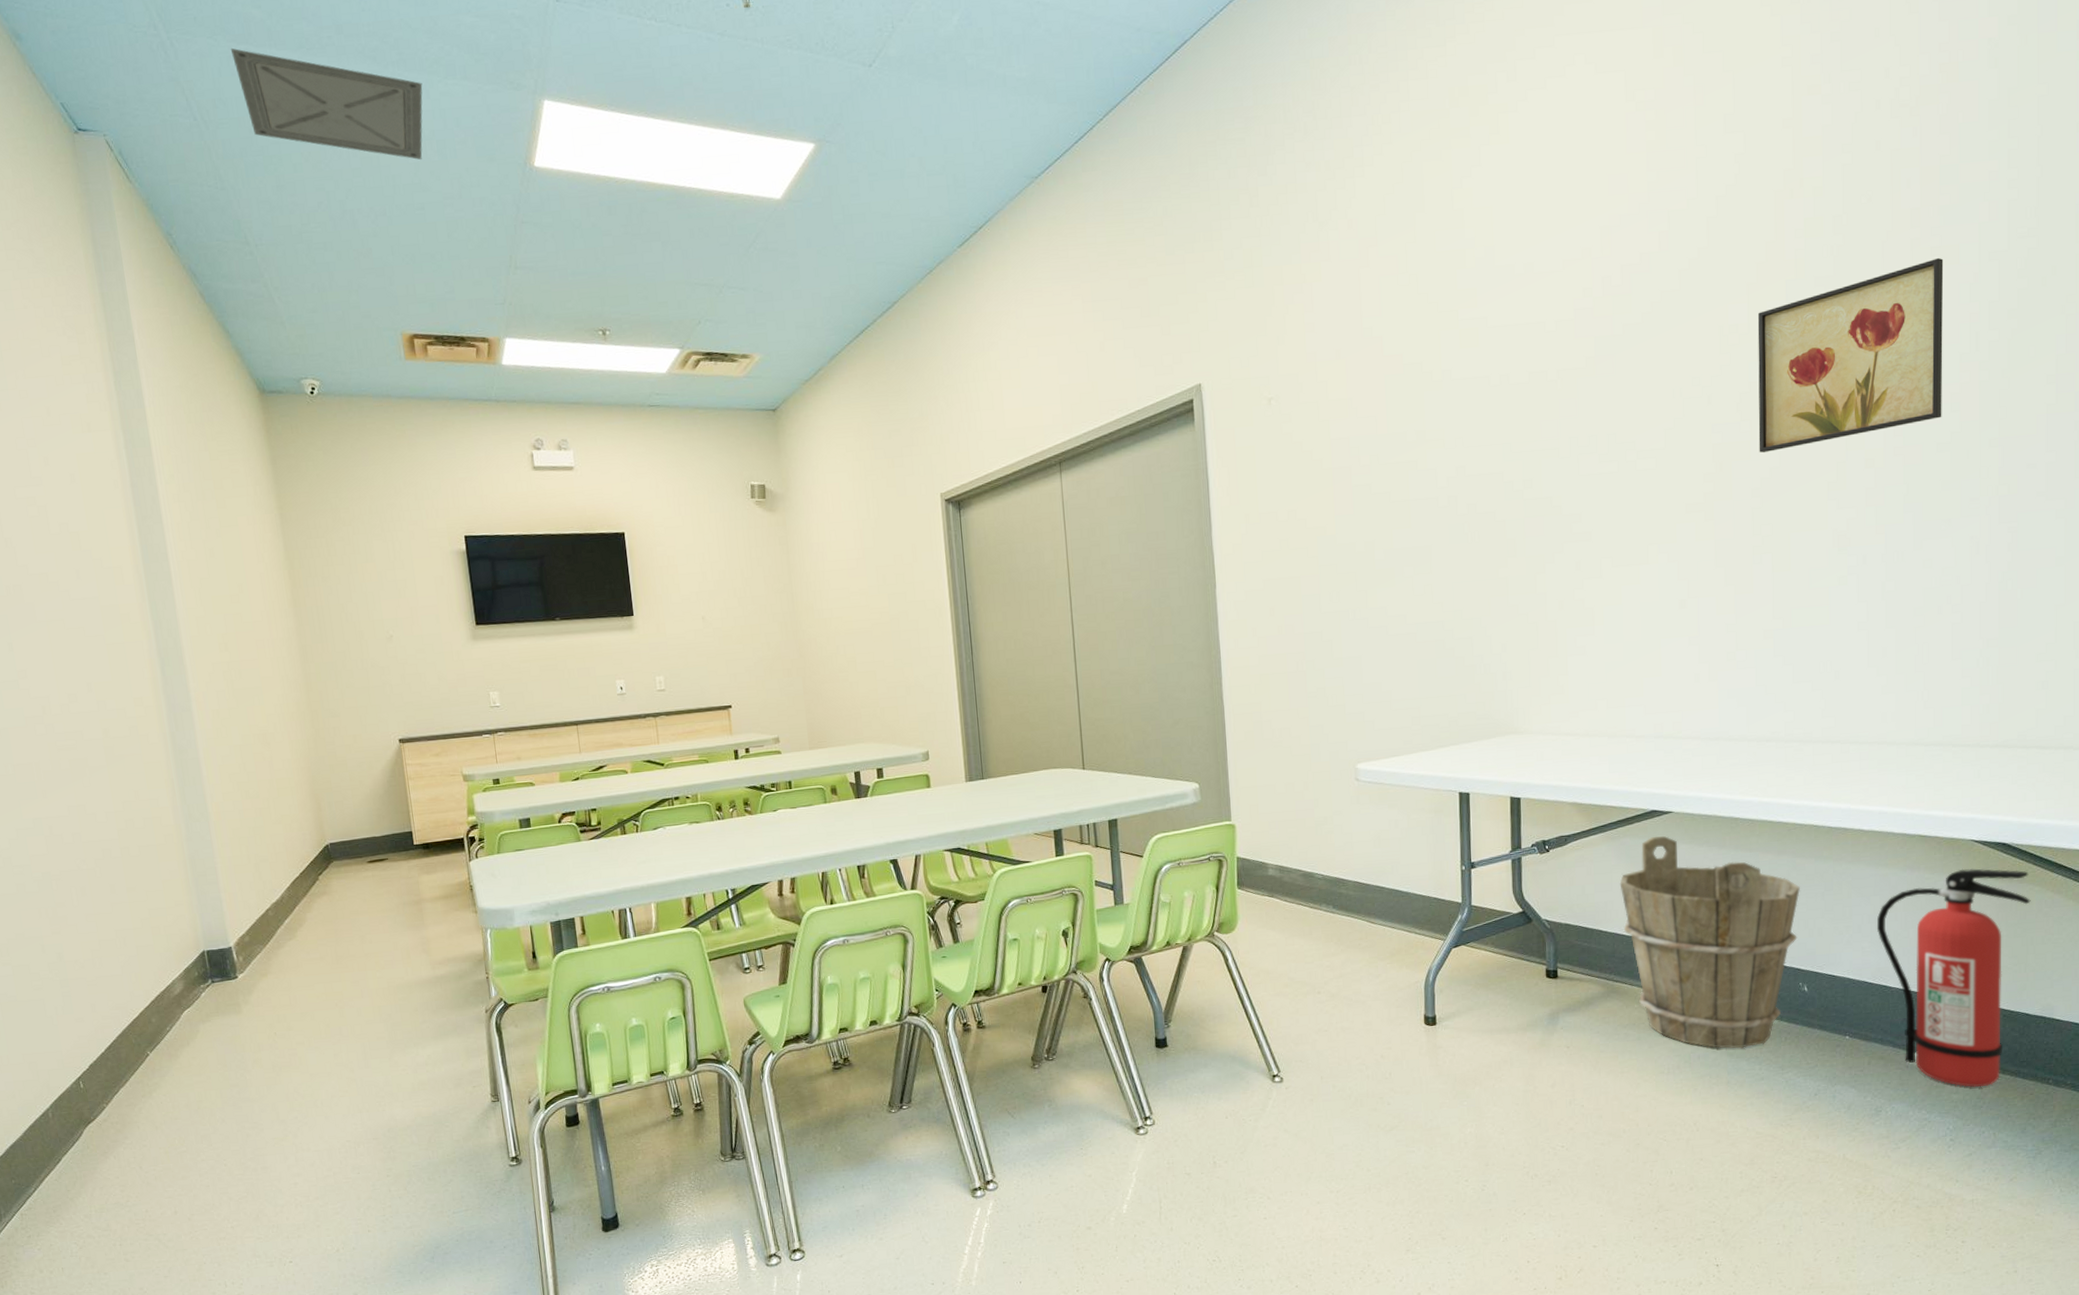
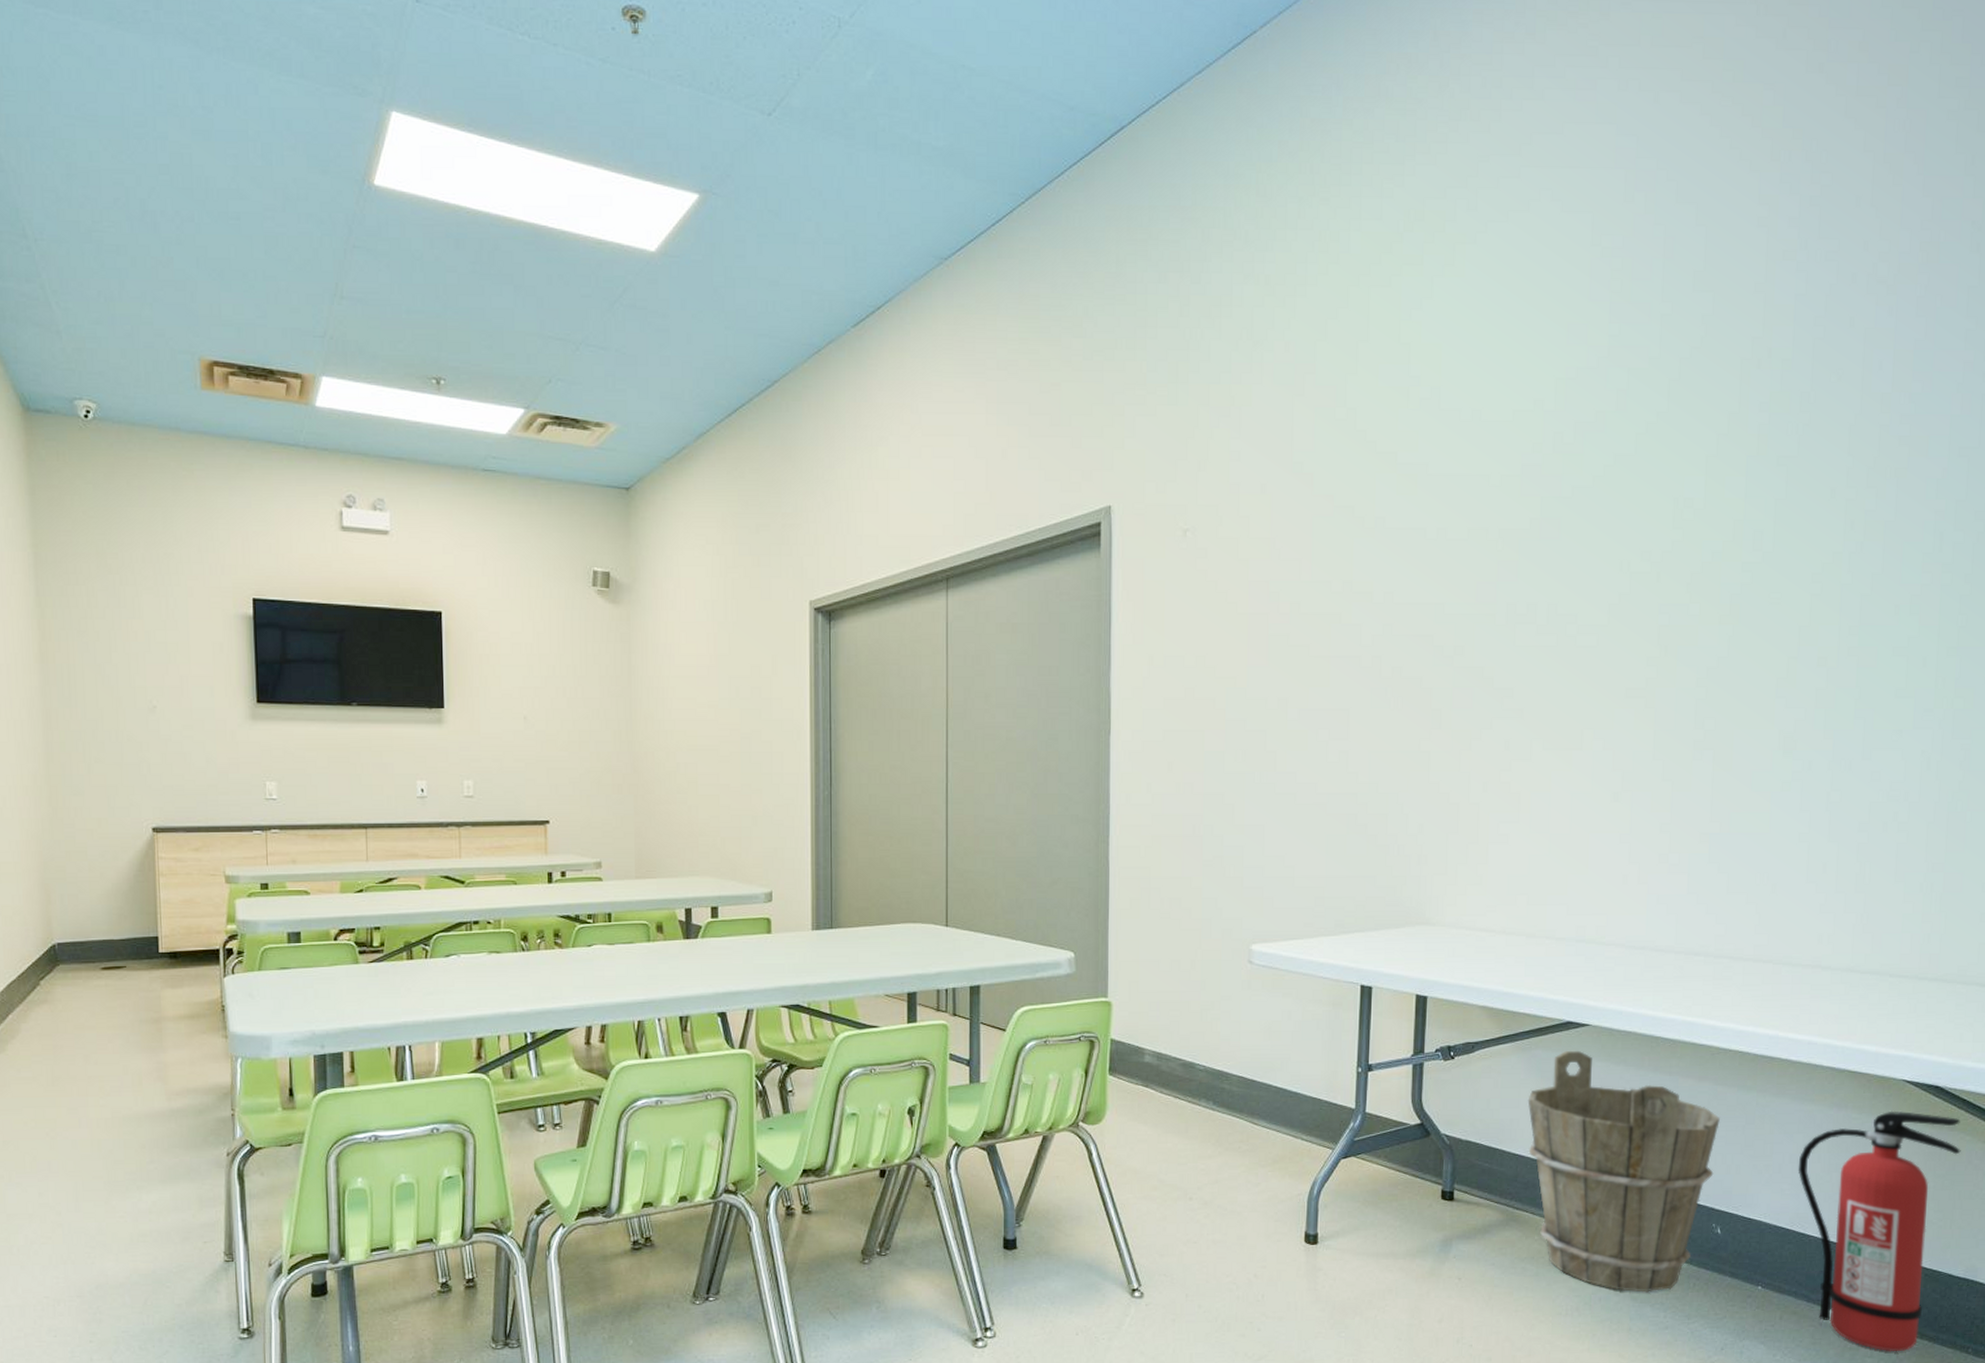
ceiling vent: present [230,47,423,161] -> none [26,10,251,164]
wall art: present [1757,257,1944,453] -> none [1707,447,1912,641]

